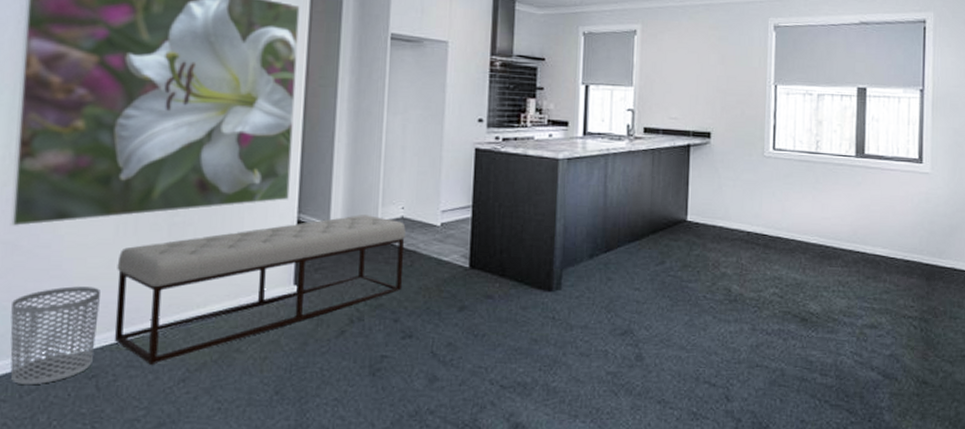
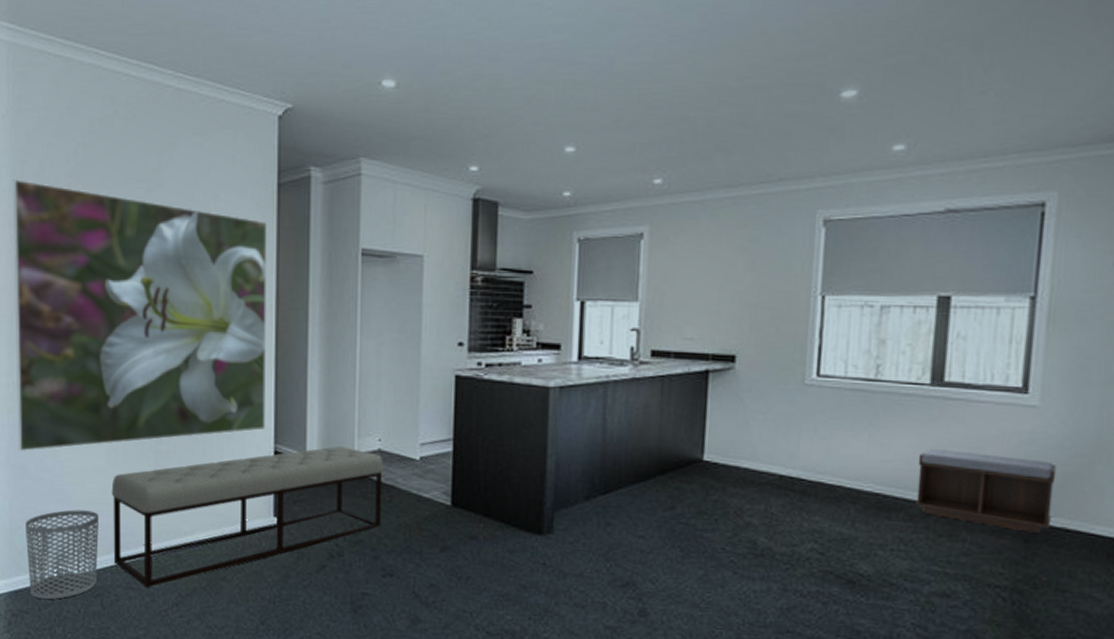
bench: none [848,208,945,272] -> present [914,449,1057,533]

